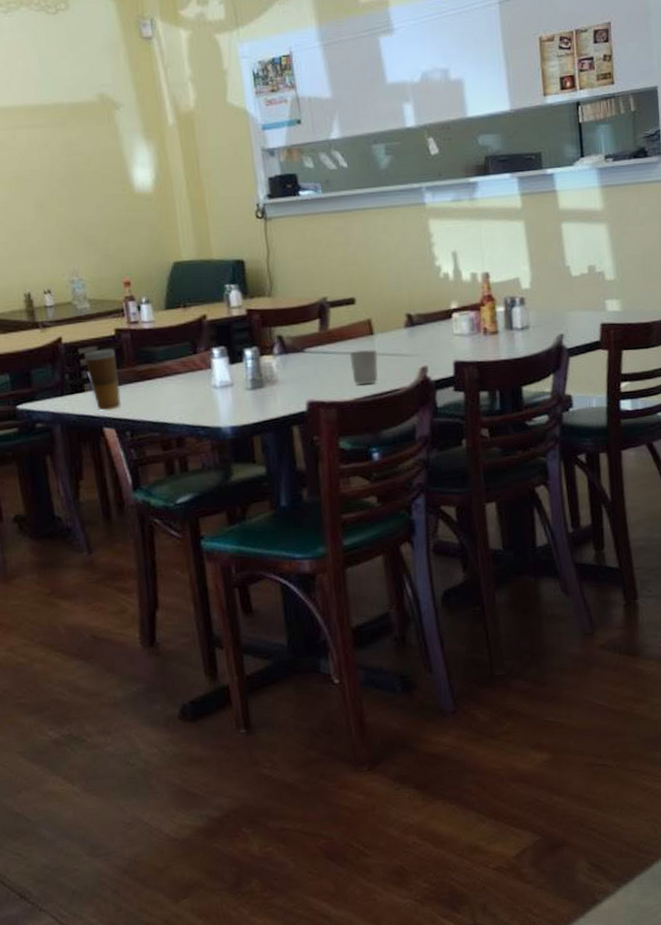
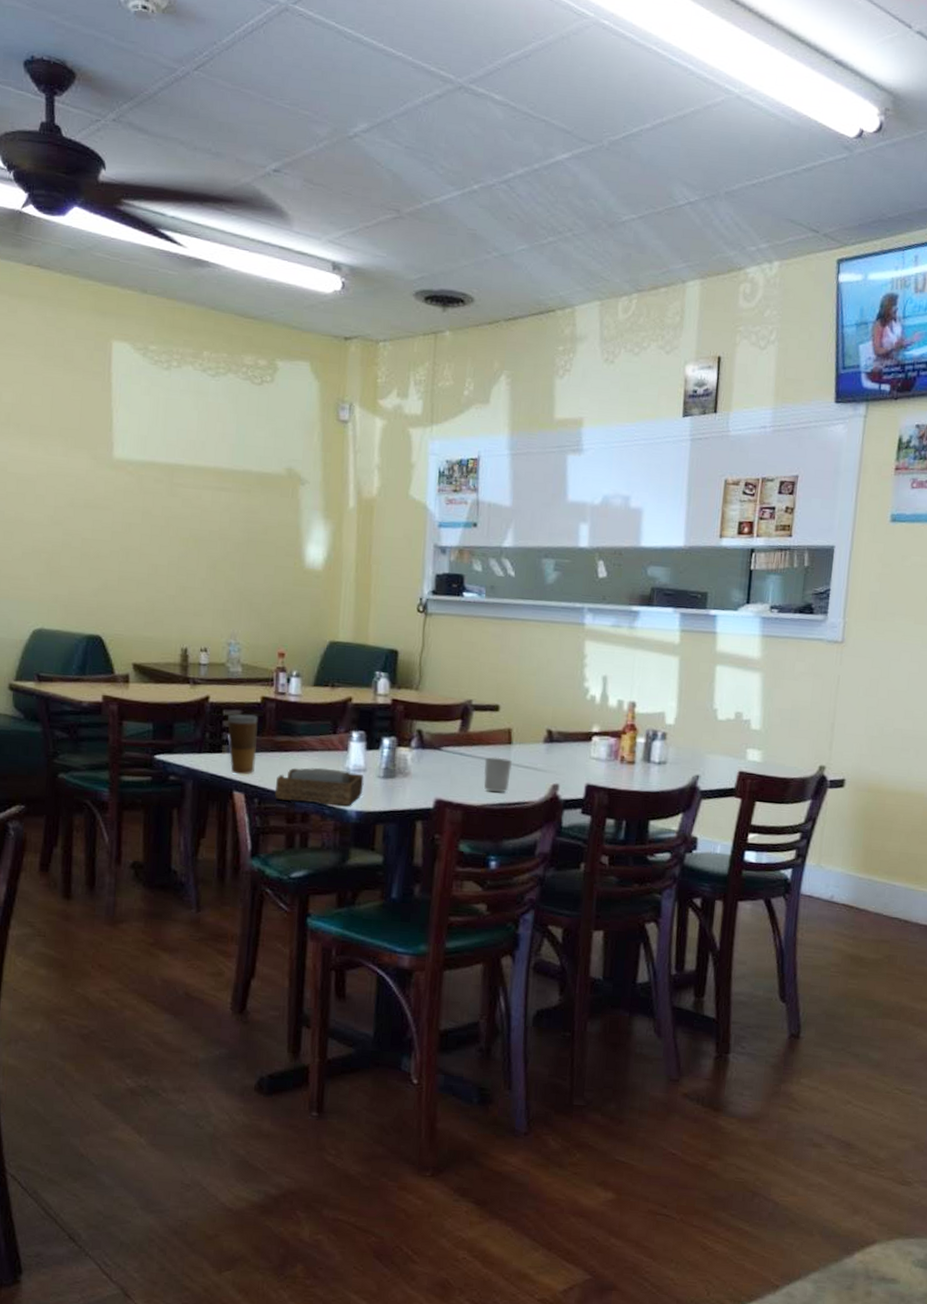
napkin holder: none [145,388,234,429] -> present [274,767,364,806]

